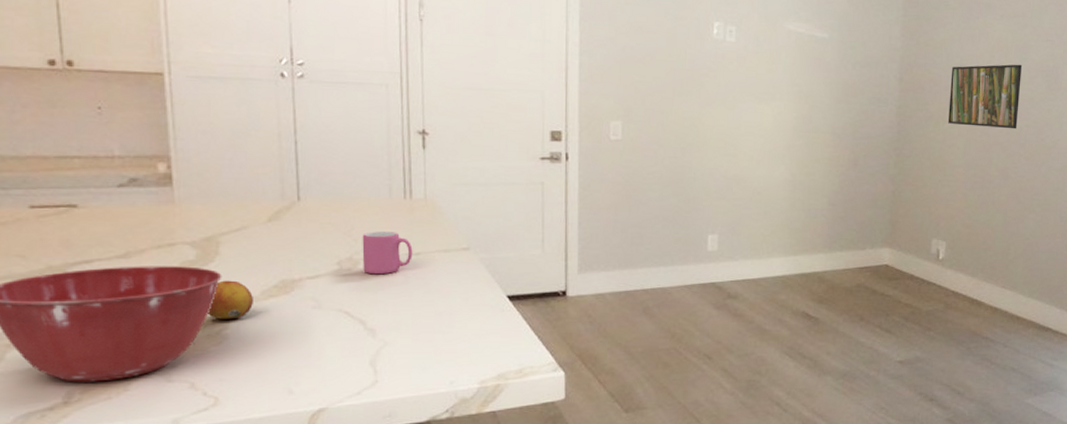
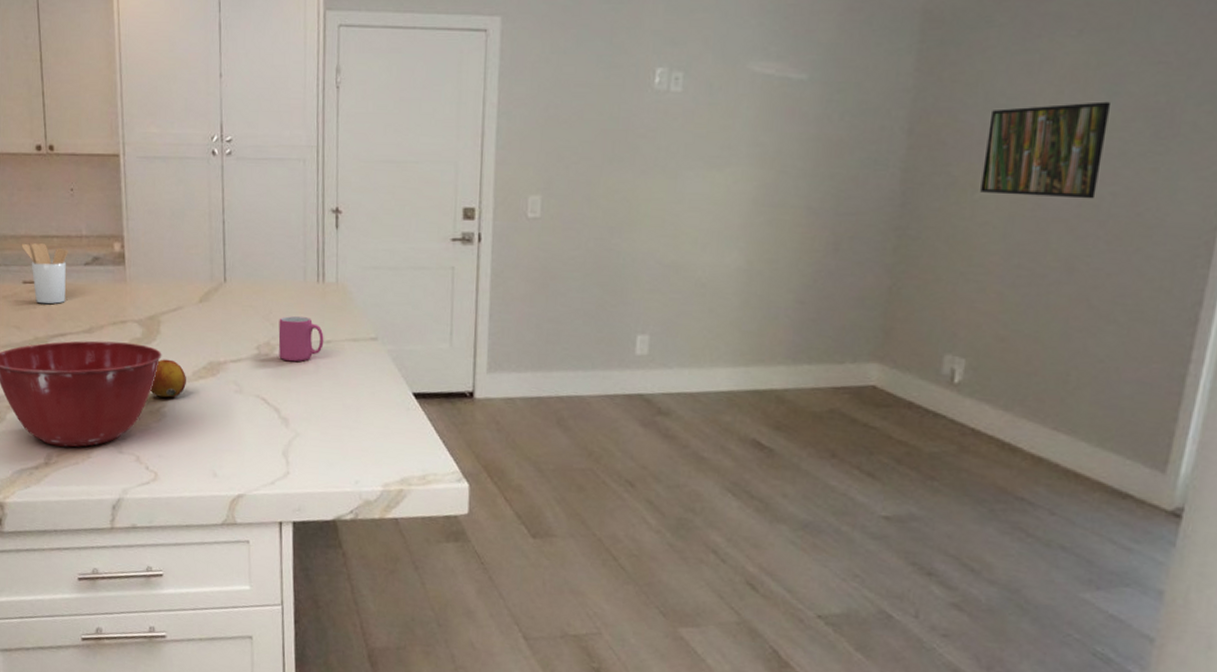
utensil holder: none [28,163,95,230] -> present [22,242,68,304]

